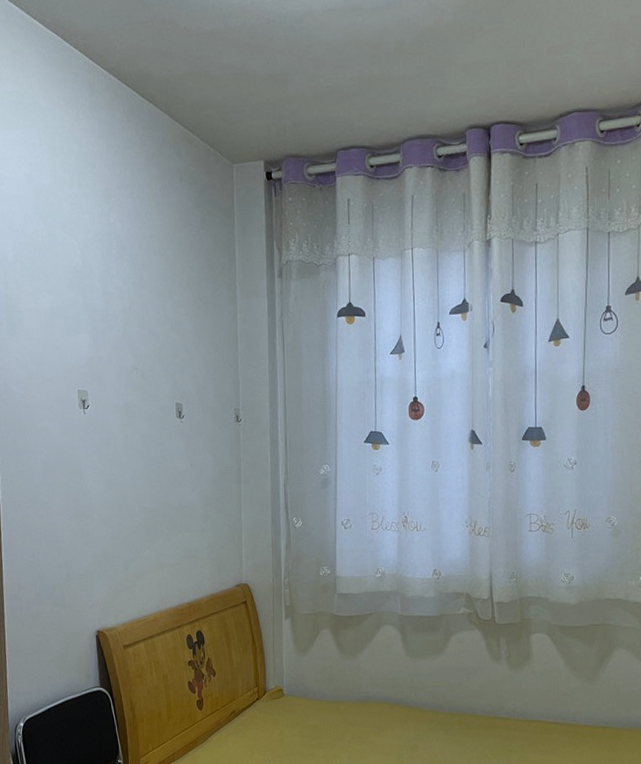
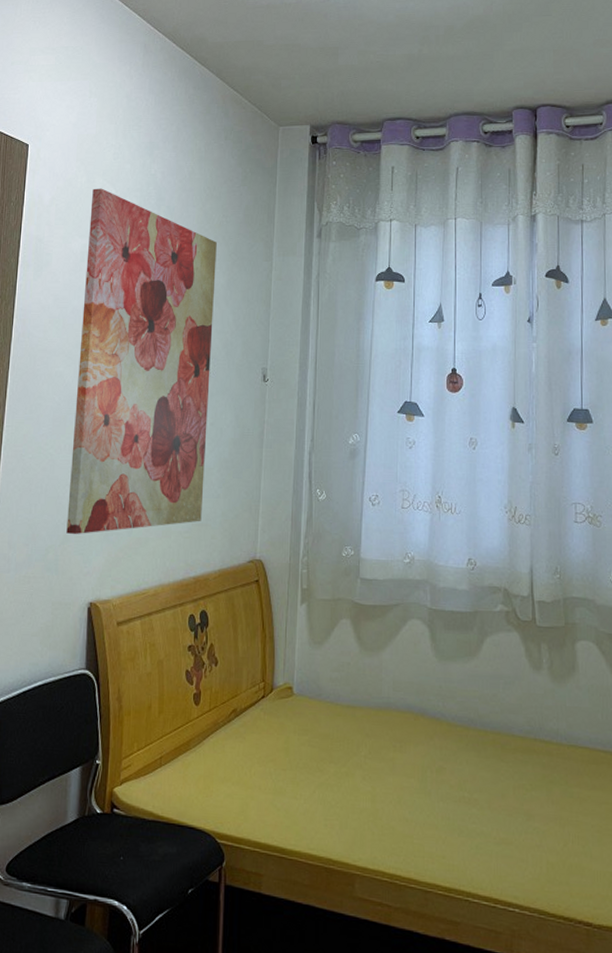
wall art: none [54,241,190,574] -> present [66,188,217,535]

